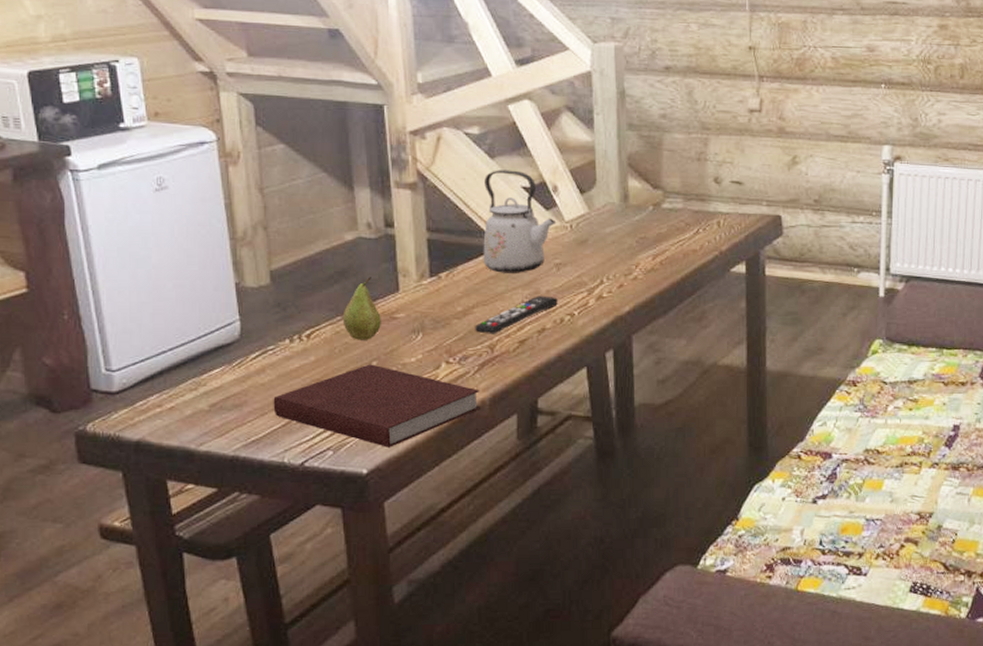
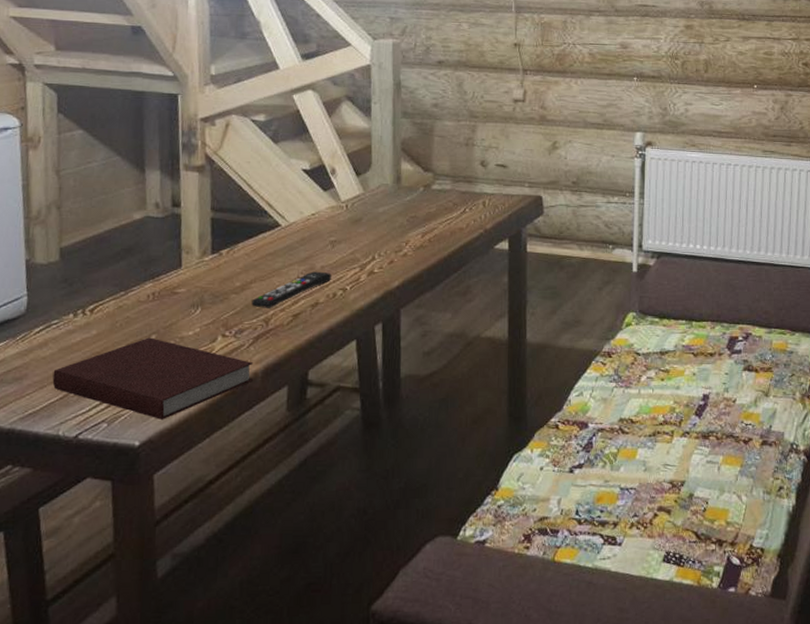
fruit: present [342,277,381,340] -> none [125,254,163,314]
kettle: present [483,170,557,273] -> none [262,154,333,250]

